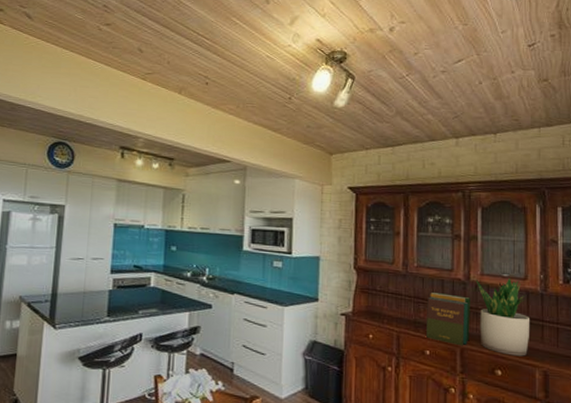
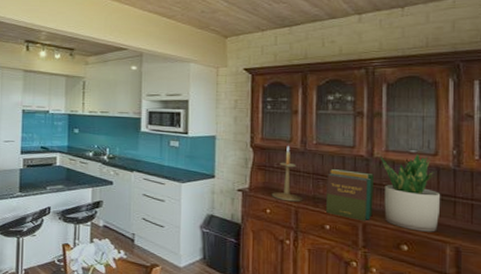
candlestick: none [375,268,404,327] -> present [272,146,302,202]

